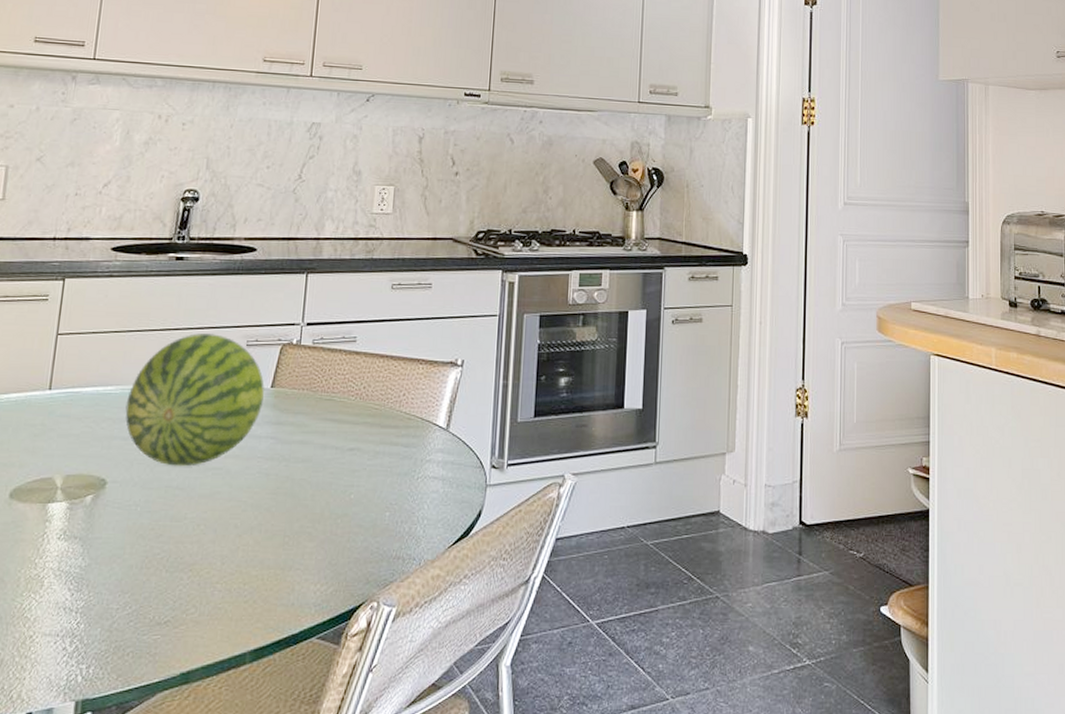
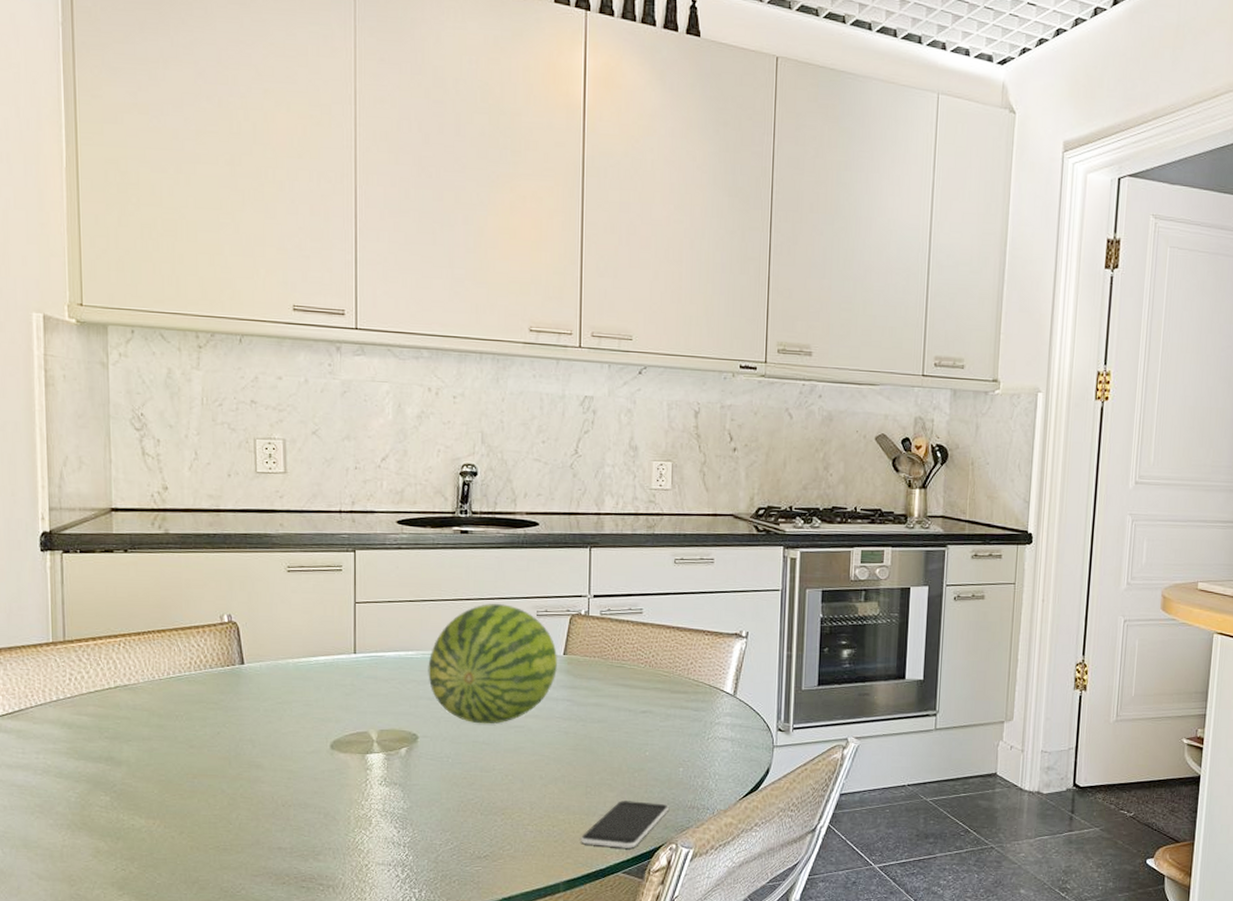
smartphone: none [273,552,372,608] -> present [581,801,669,848]

